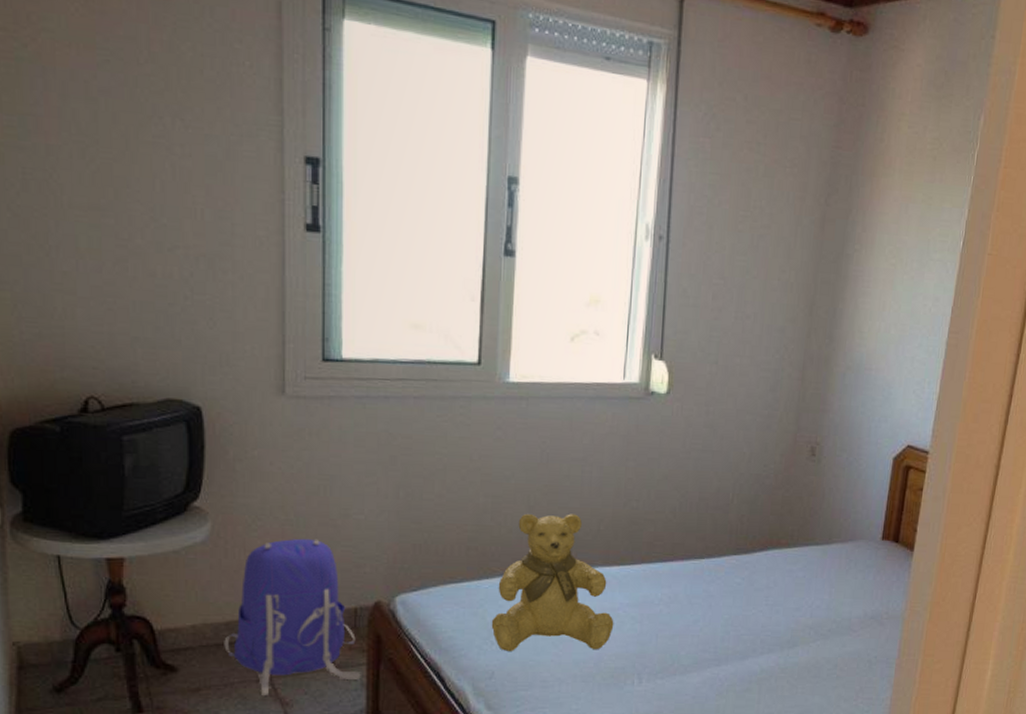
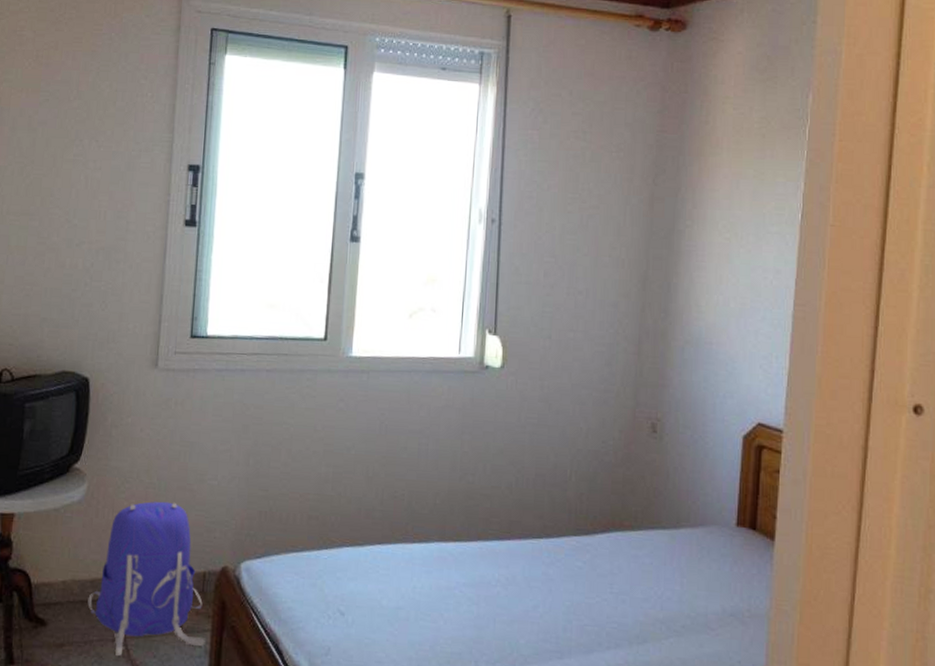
teddy bear: present [491,513,614,651] -> none [329,484,450,632]

